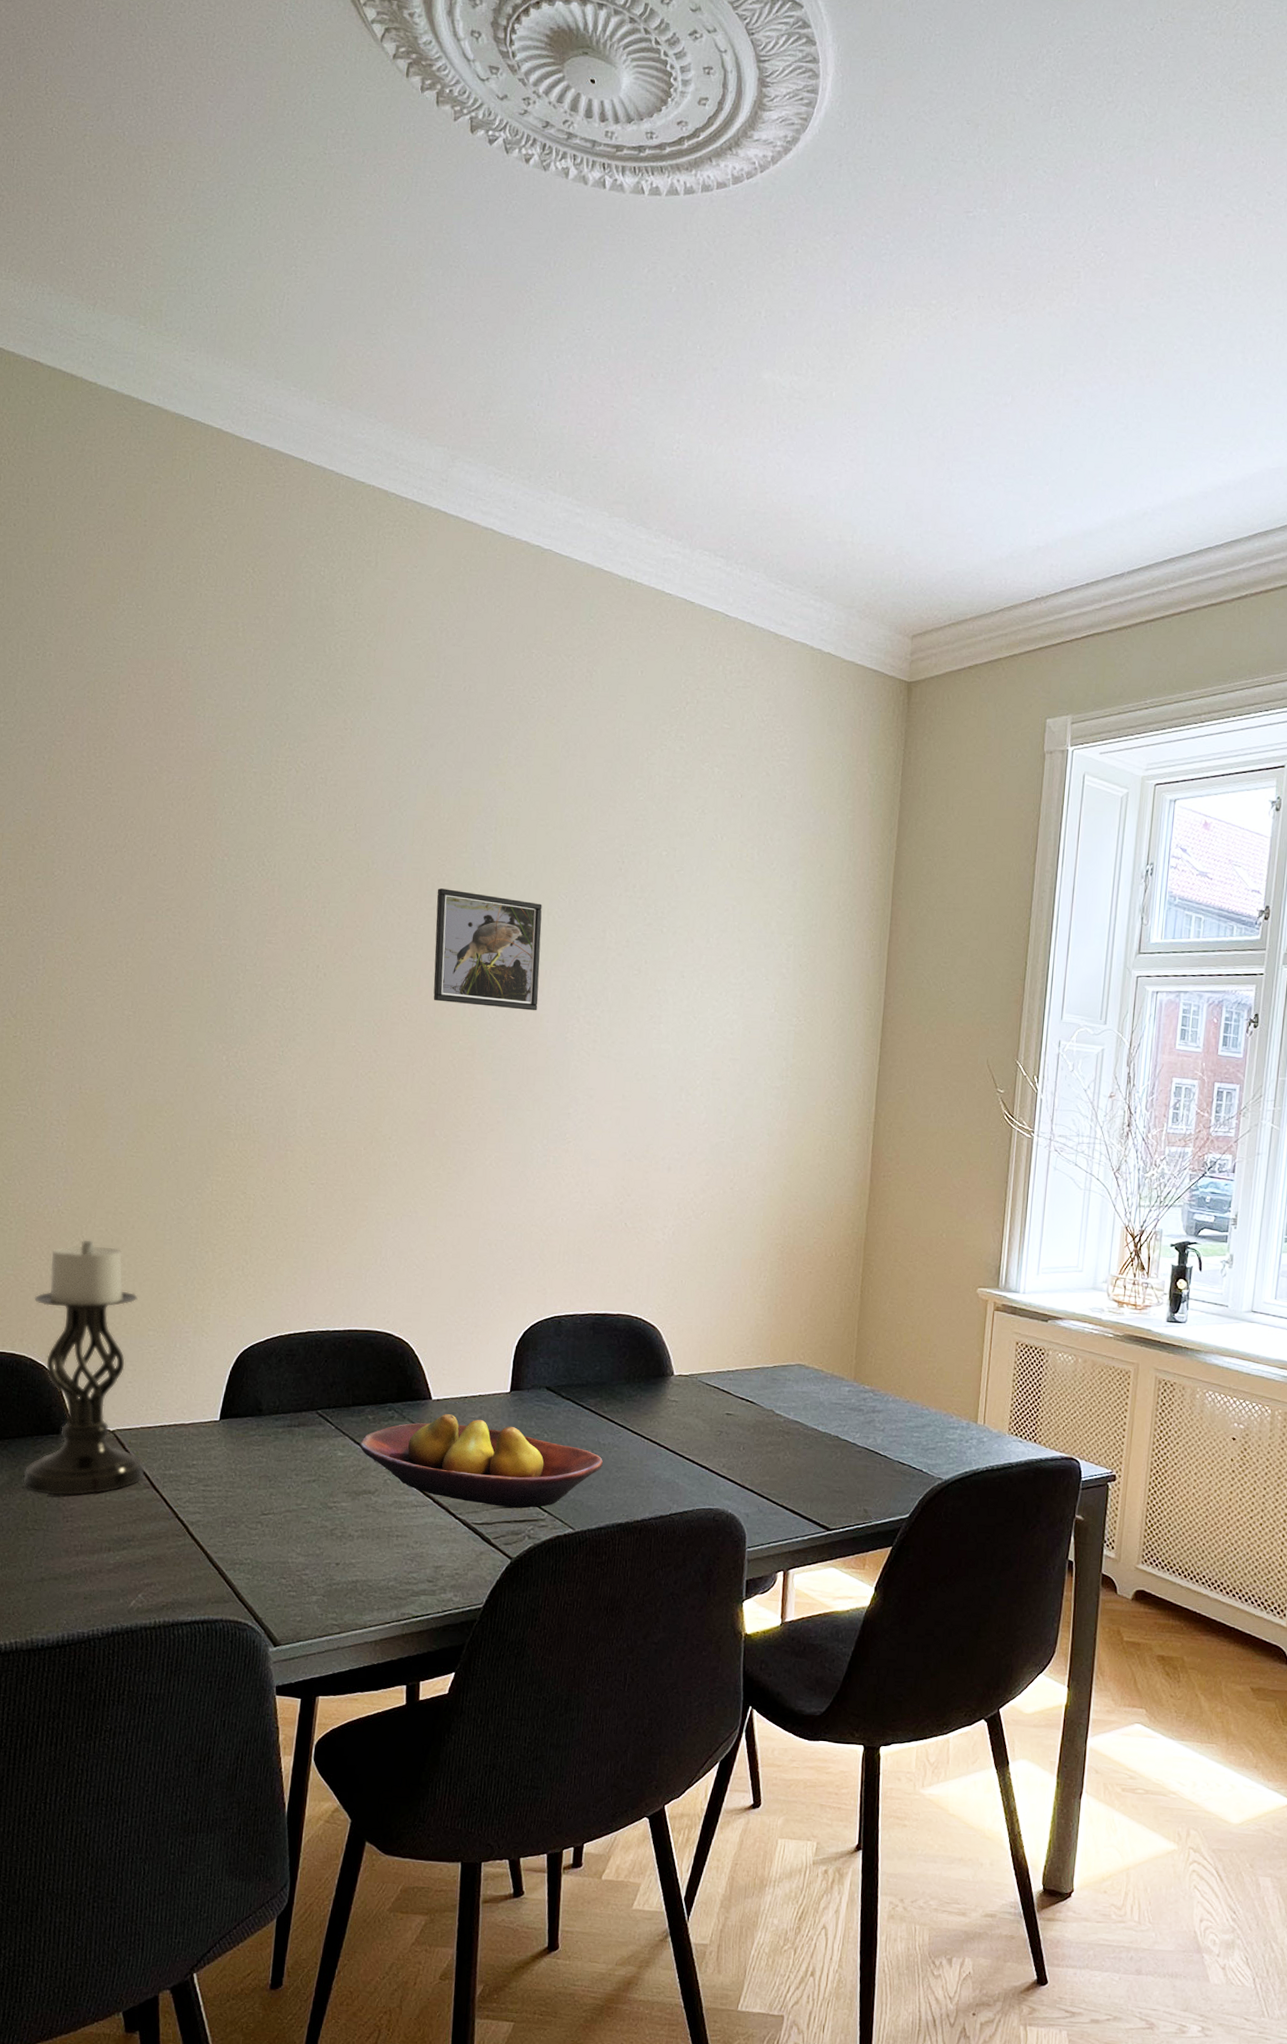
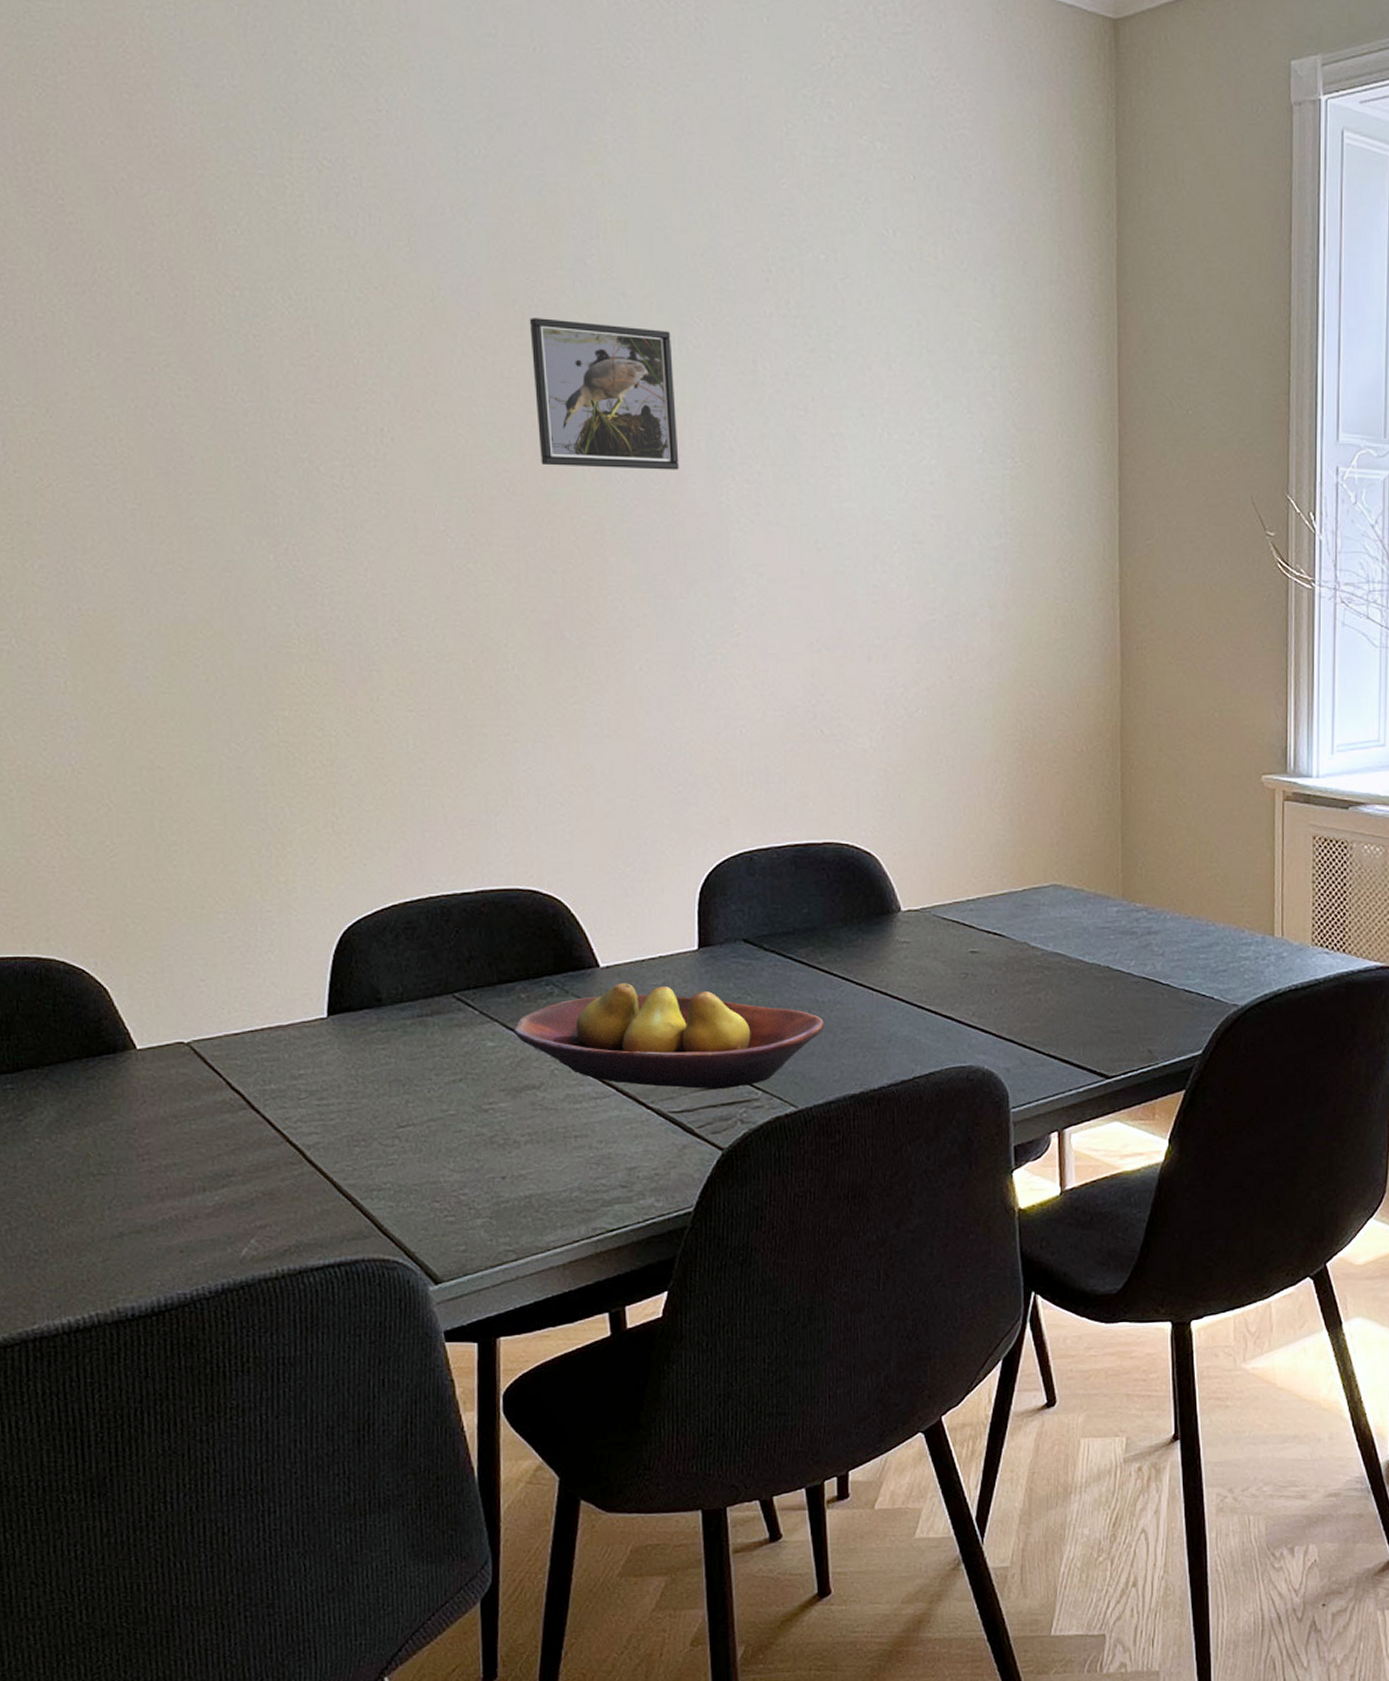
candle holder: present [23,1239,145,1496] -> none [56,805,238,1130]

